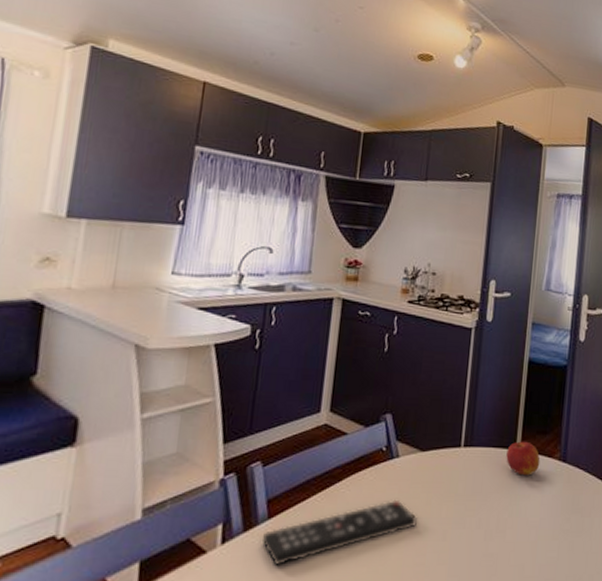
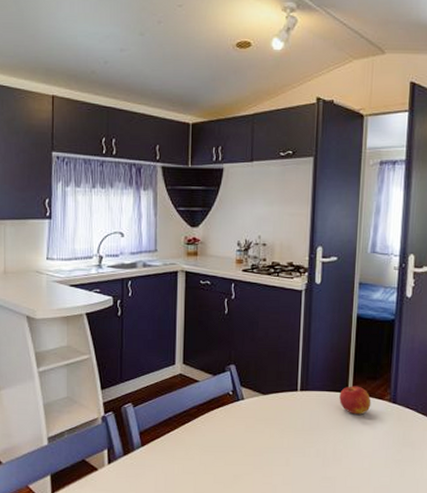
remote control: present [261,499,417,567] -> none [138,433,263,482]

